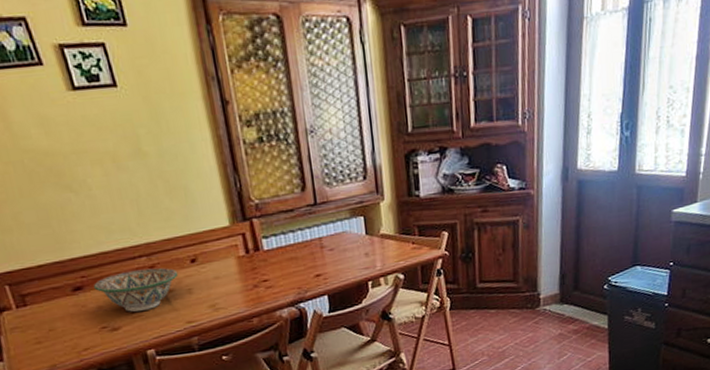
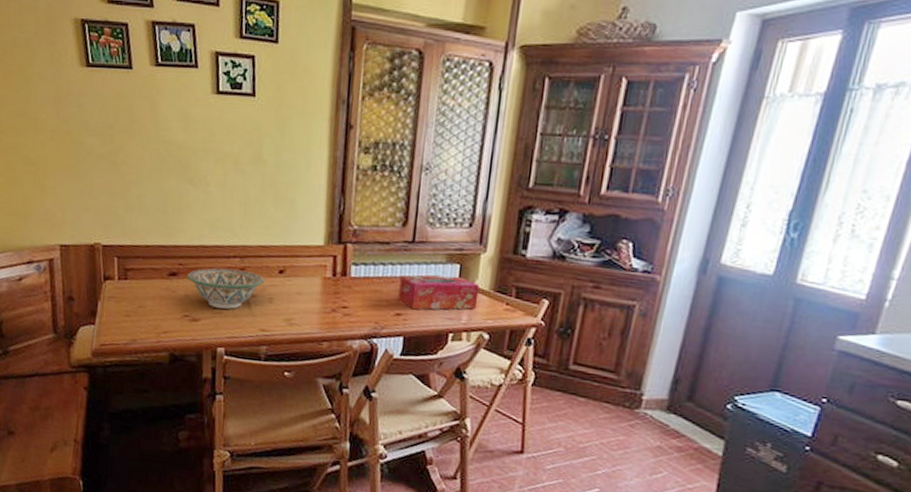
tissue box: none [311,227,388,268] -> present [398,275,480,310]

